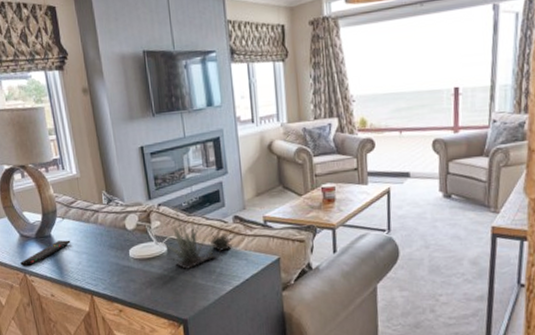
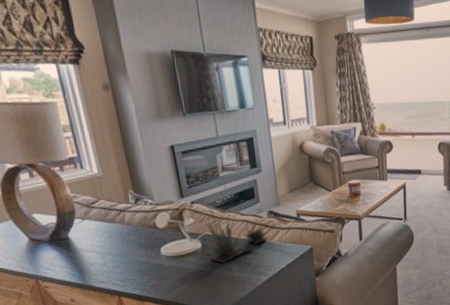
remote control: present [20,240,71,267] -> none [31,241,93,273]

